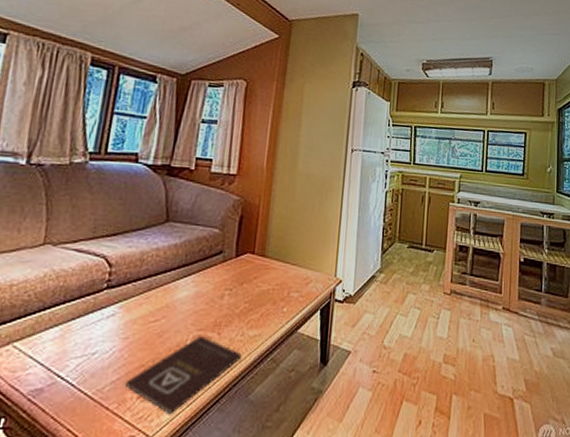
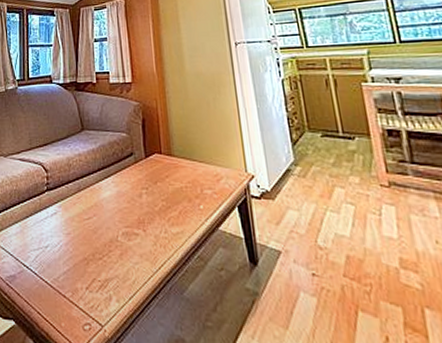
book: present [124,336,242,415] -> none [74,233,169,306]

